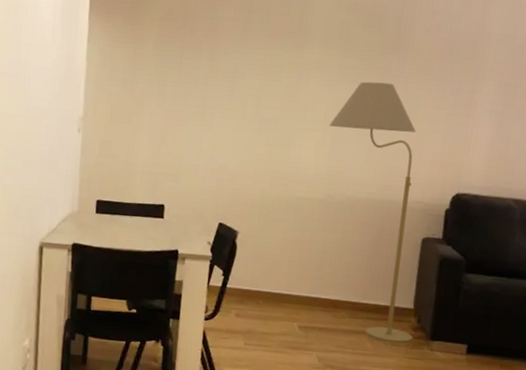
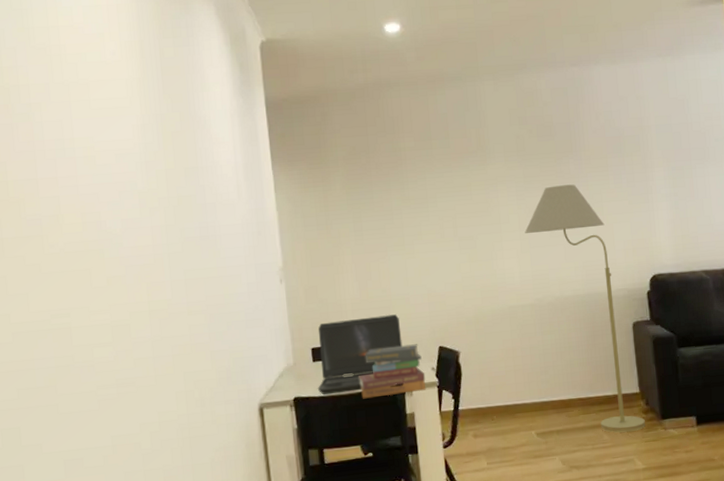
laptop computer: none [96,178,185,248] -> present [318,314,403,394]
books: none [135,212,201,263] -> present [359,344,426,399]

